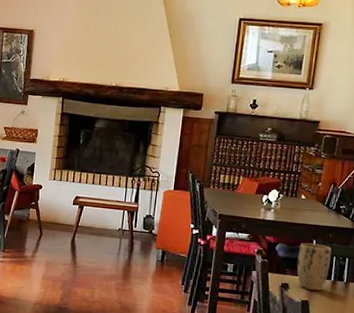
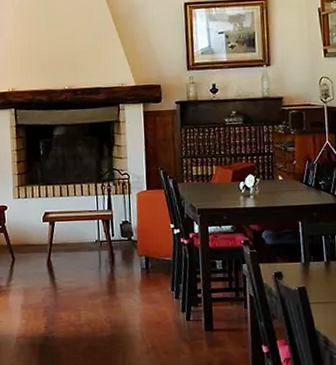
plant pot: present [297,243,332,291] -> none [285,225,320,276]

